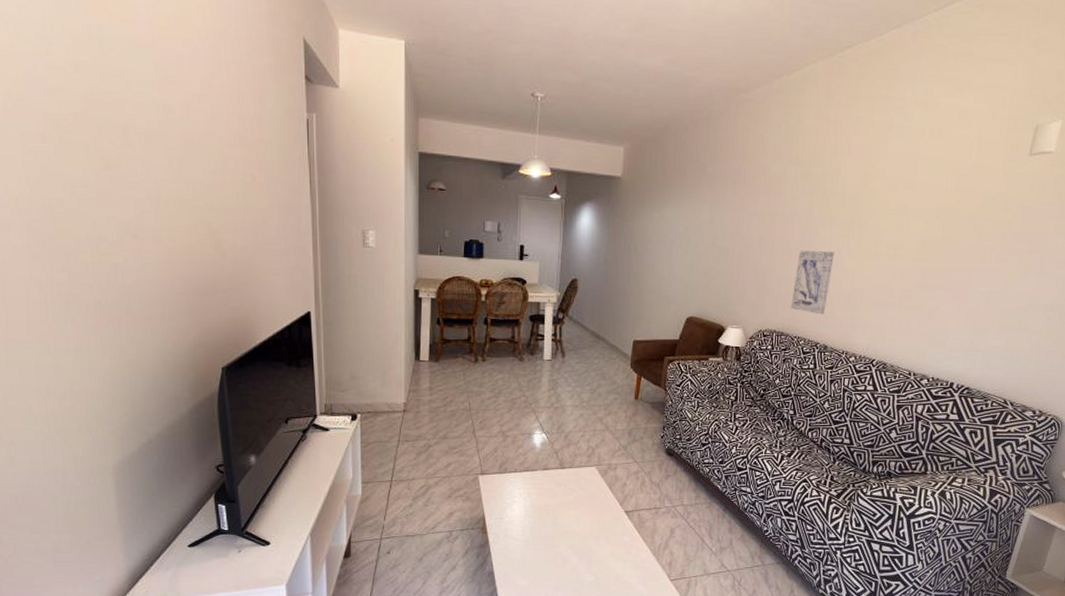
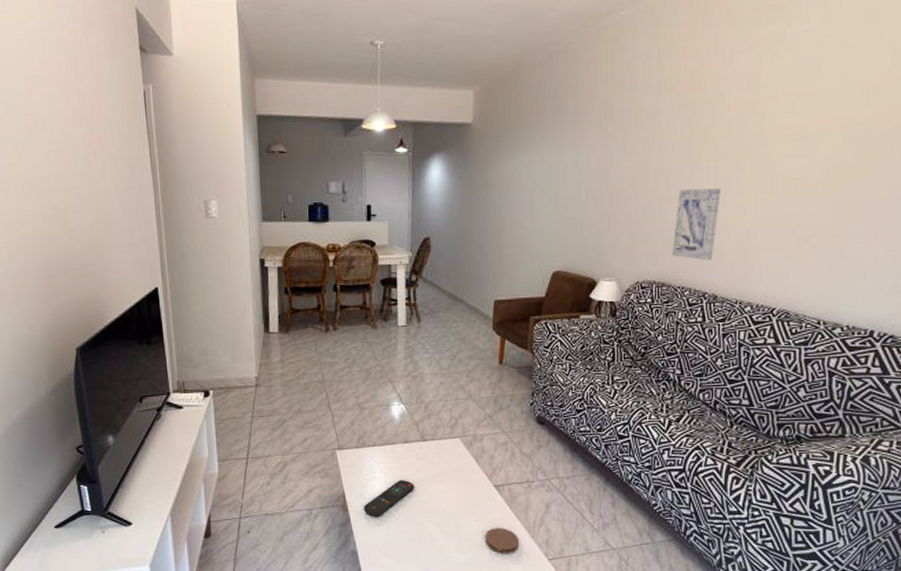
remote control: none [502,505,552,540] -> present [364,480,415,518]
coaster: none [614,551,646,575] -> present [485,528,520,554]

